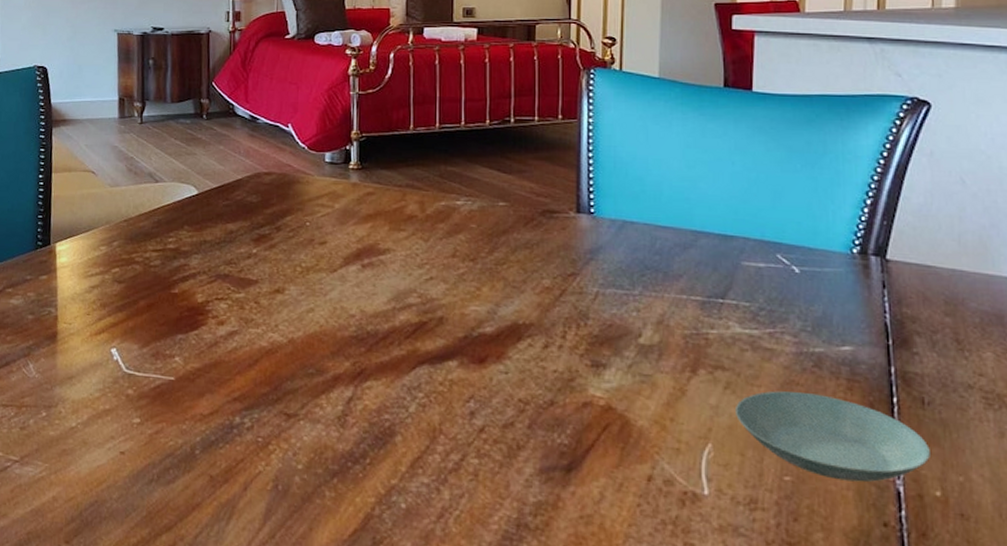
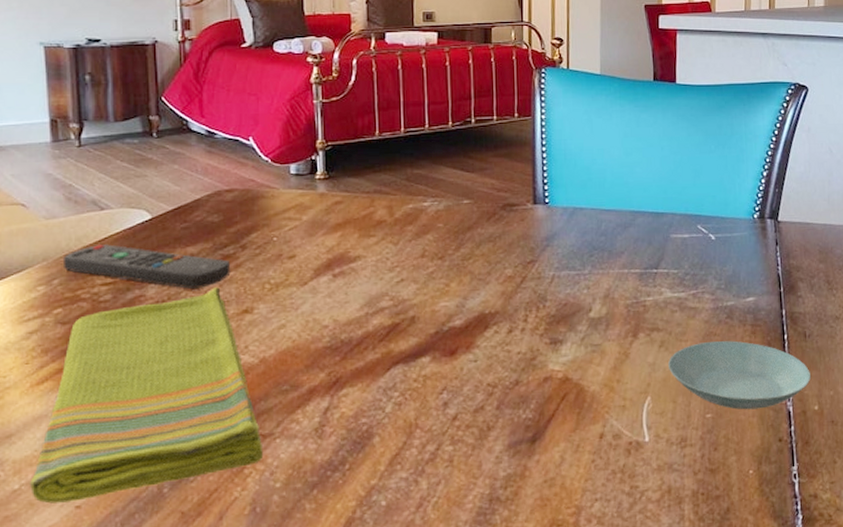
dish towel: none [85,264,288,448] -> present [30,287,264,504]
remote control: none [122,214,266,264] -> present [62,244,231,289]

